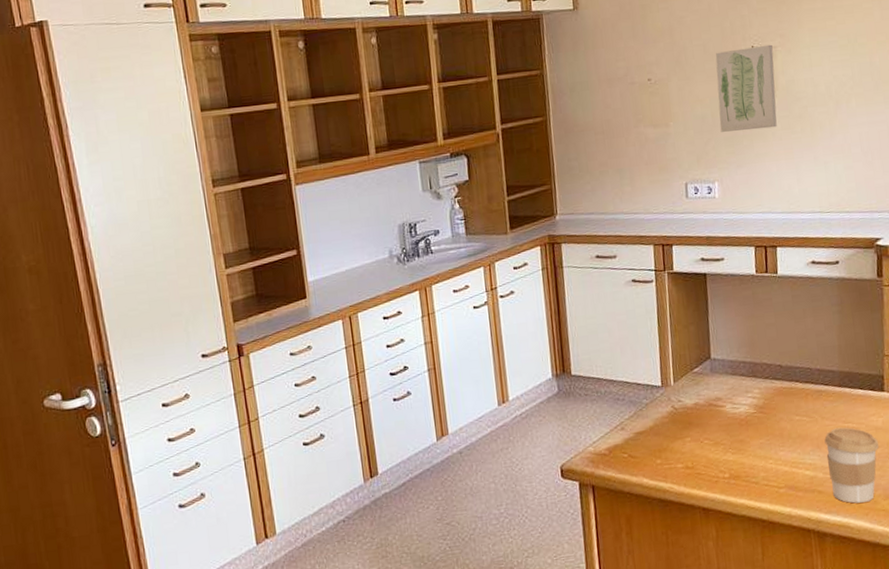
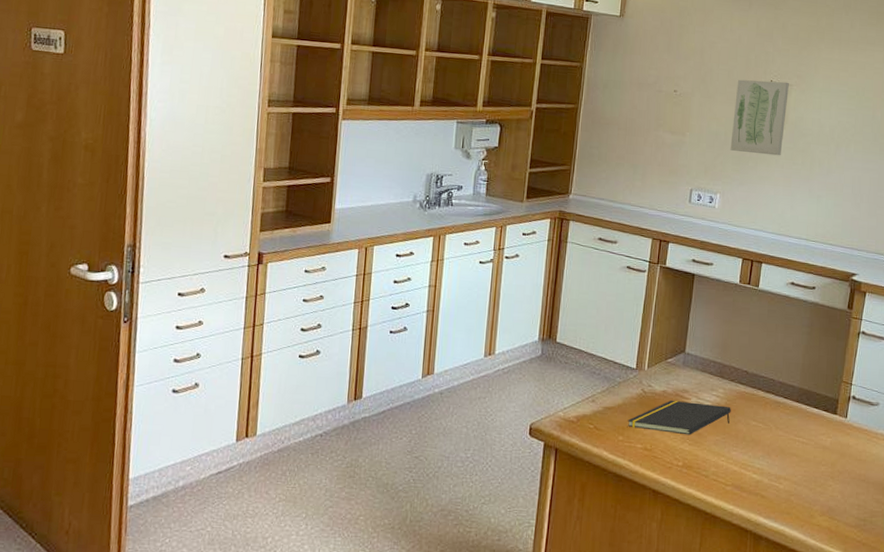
notepad: none [662,405,771,449] -> present [627,400,731,435]
coffee cup: present [824,427,879,503] -> none [774,439,823,514]

